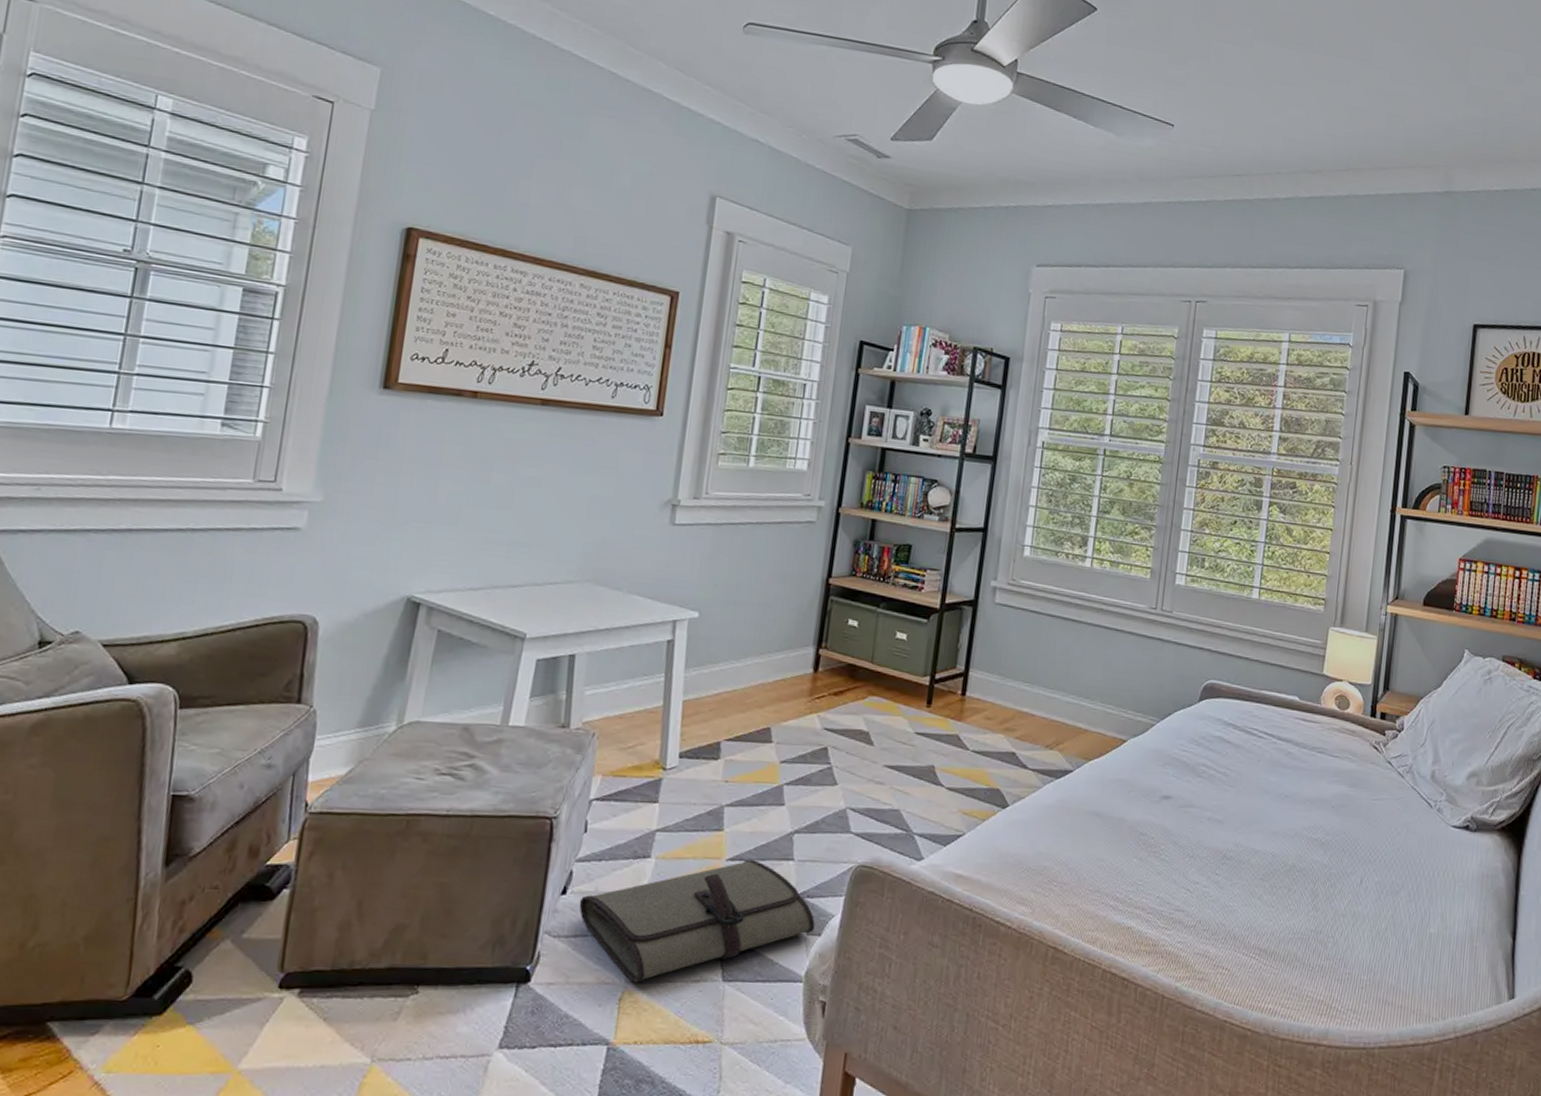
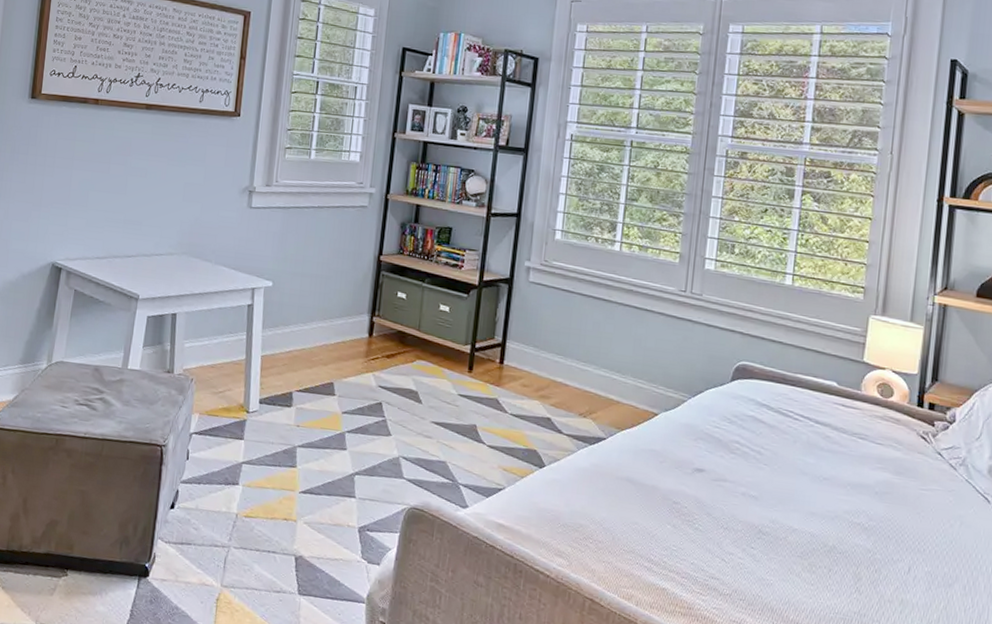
tool roll: present [579,860,815,983] -> none [184,494,375,587]

